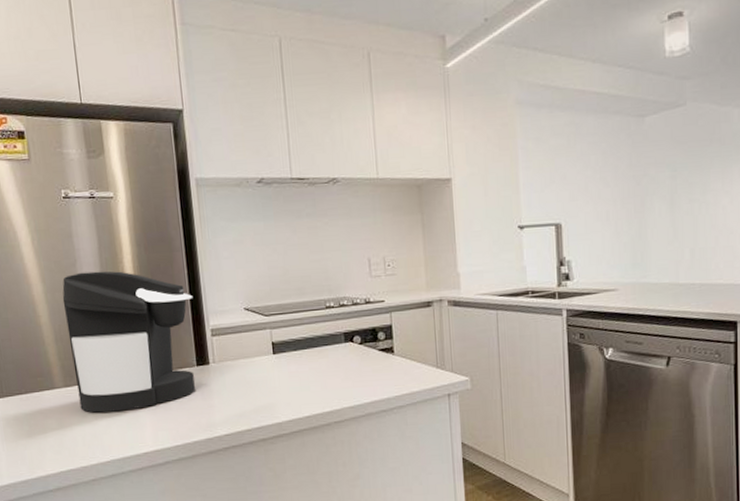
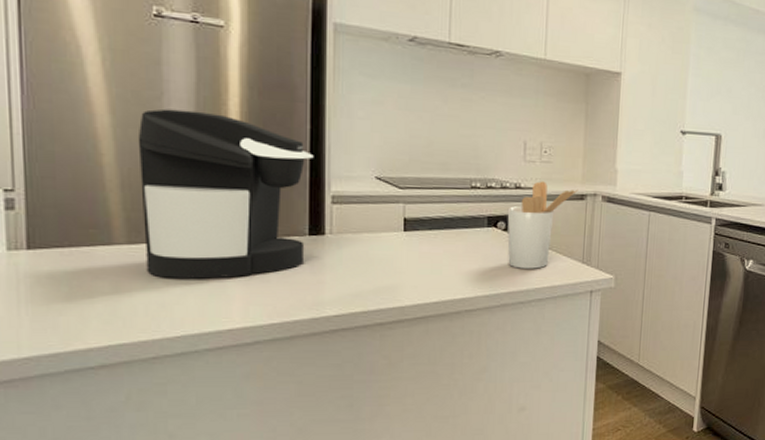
utensil holder: none [360,293,424,379] -> present [507,181,578,269]

